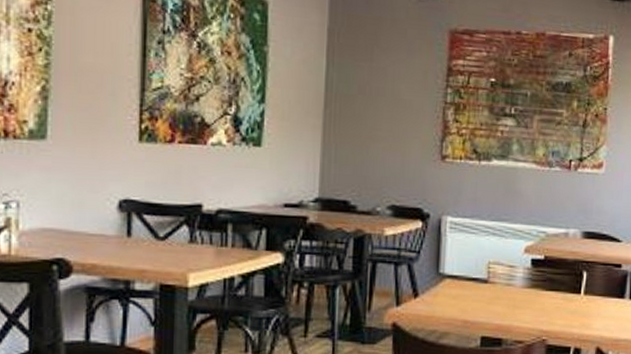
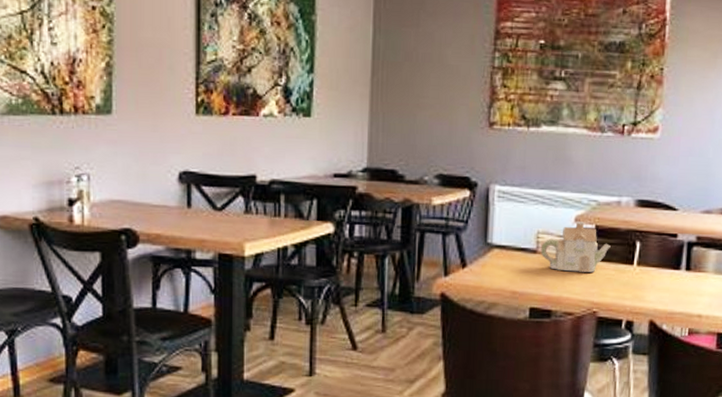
teapot: none [491,252,559,302] -> present [540,221,611,272]

